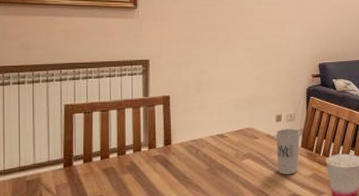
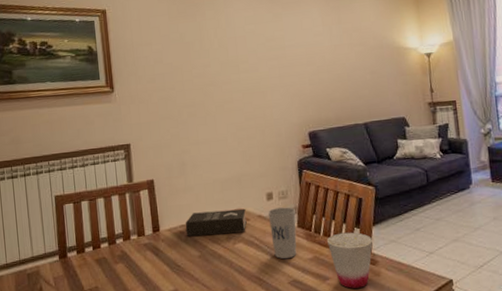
book: none [197,128,255,151] -> present [185,208,247,236]

